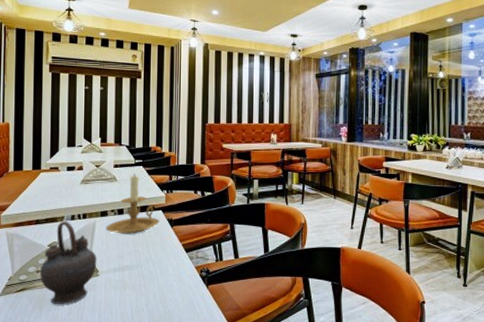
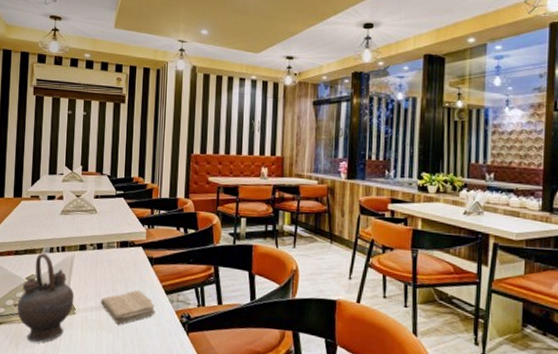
candle holder: present [105,174,159,234] -> none [84,206,139,272]
washcloth: none [123,250,176,283] -> present [100,290,155,325]

